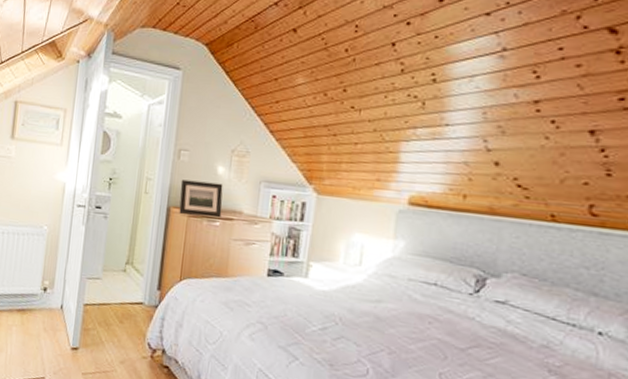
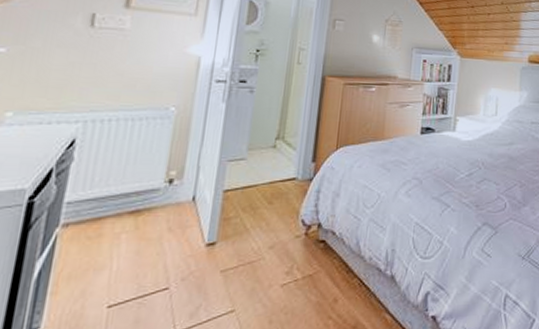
picture frame: present [179,179,223,218] -> none [334,48,378,84]

